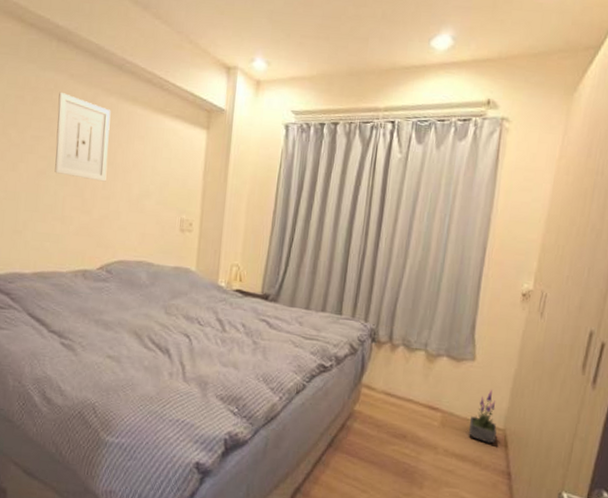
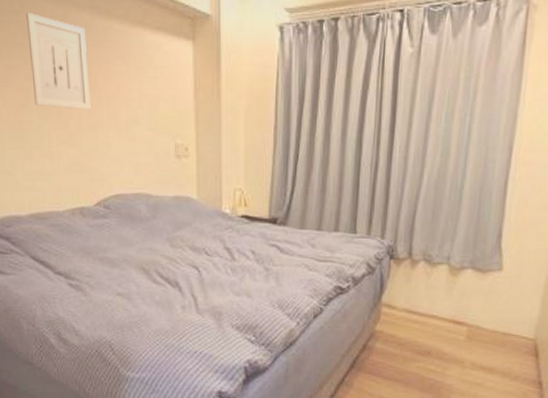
potted plant: present [469,389,497,444] -> none [497,299,527,354]

